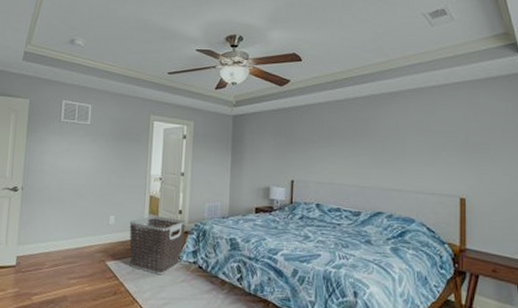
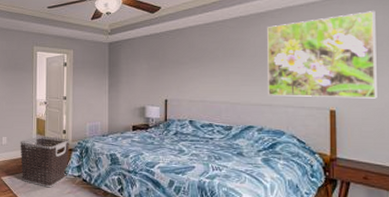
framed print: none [398,97,506,188] -> present [267,11,377,99]

